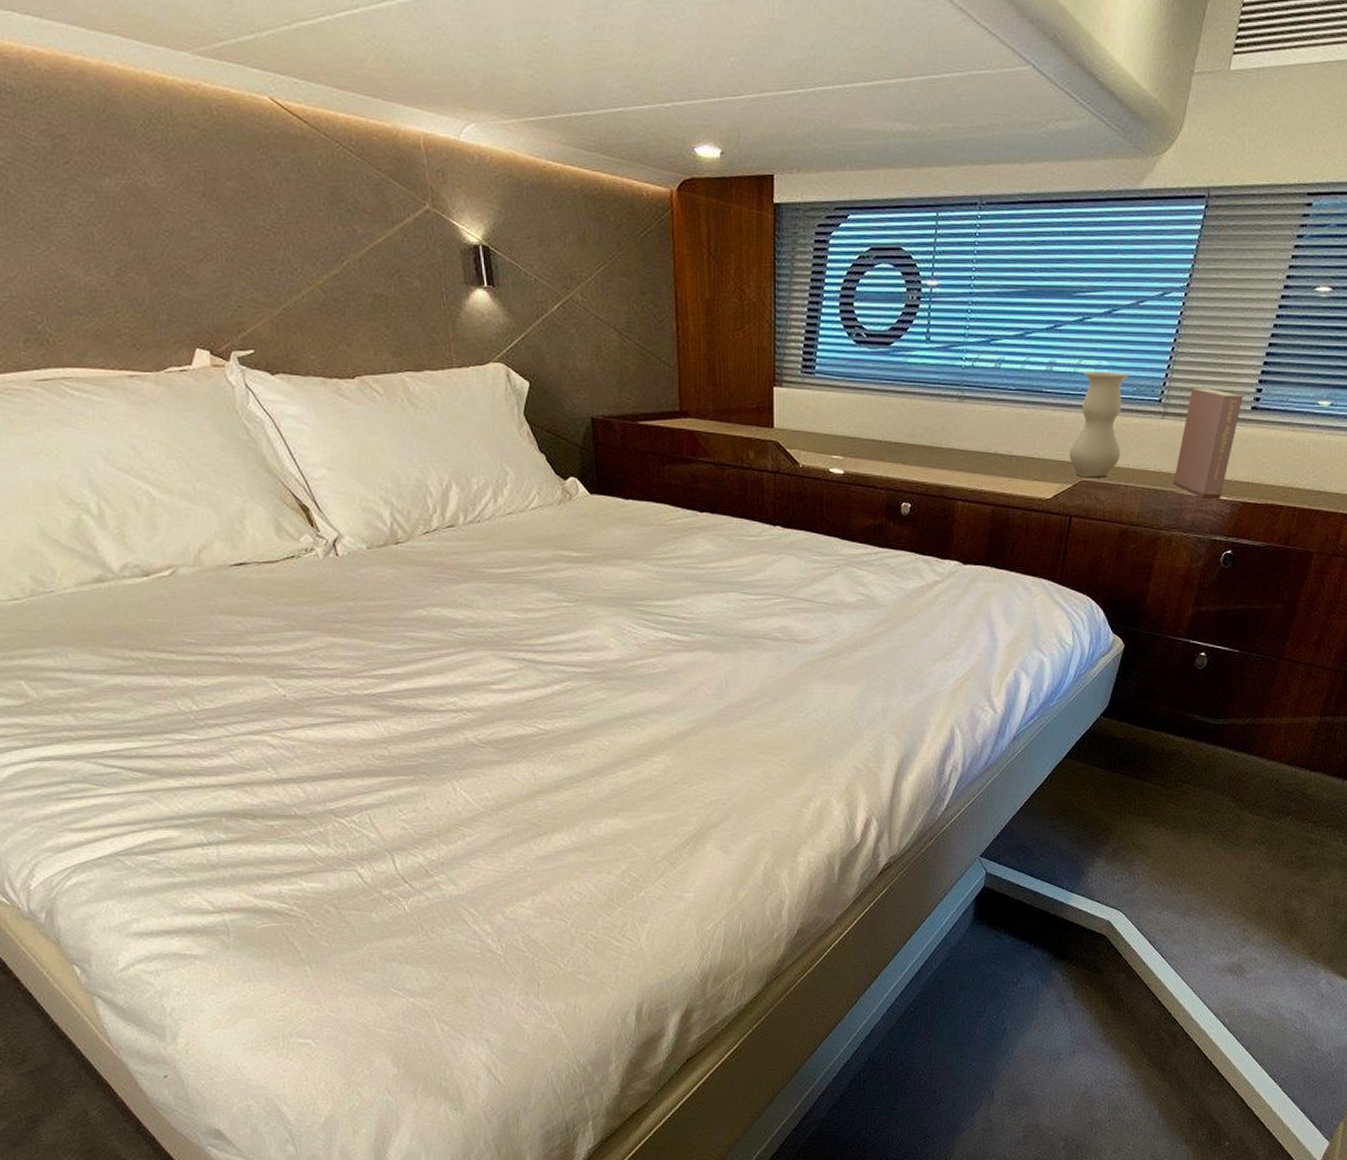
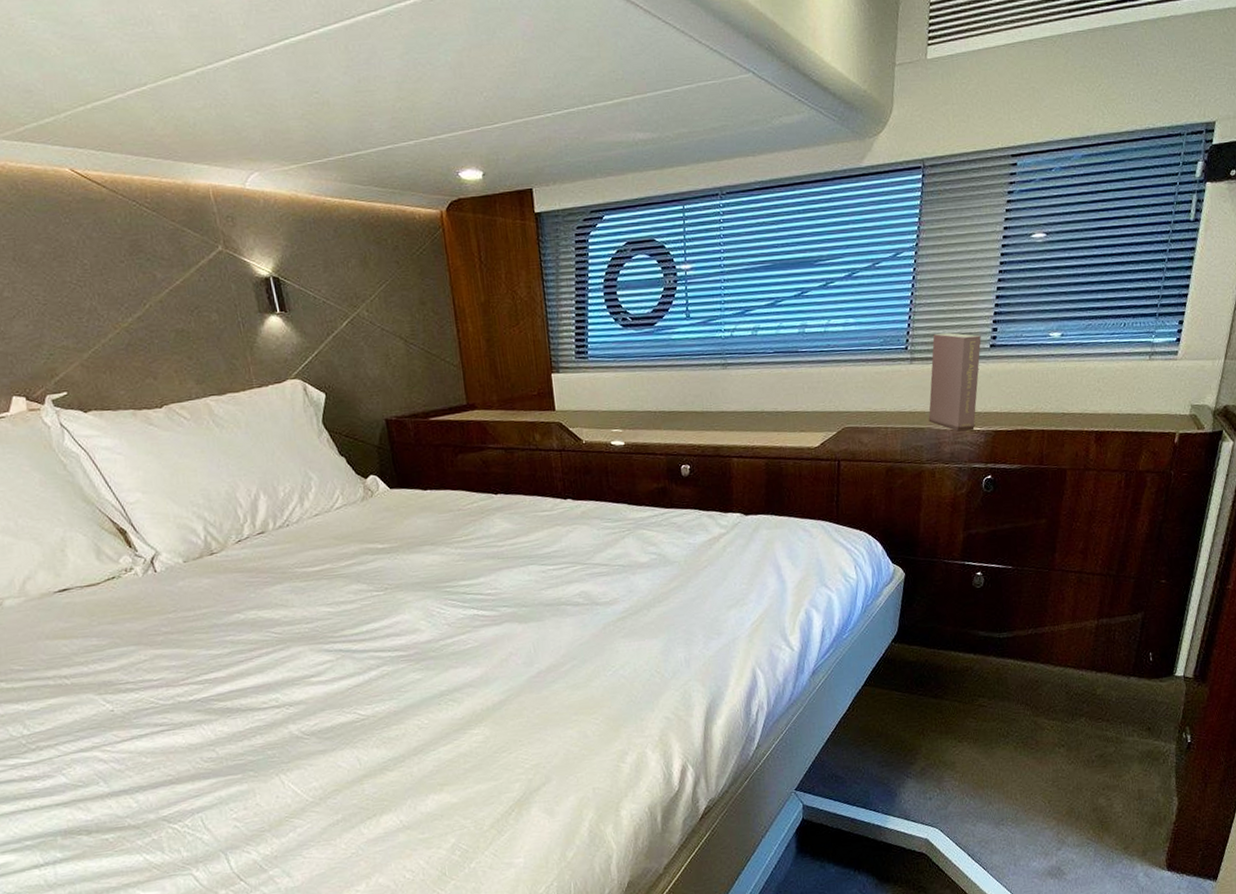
vase: present [1069,372,1130,478] -> none [829,327,877,425]

